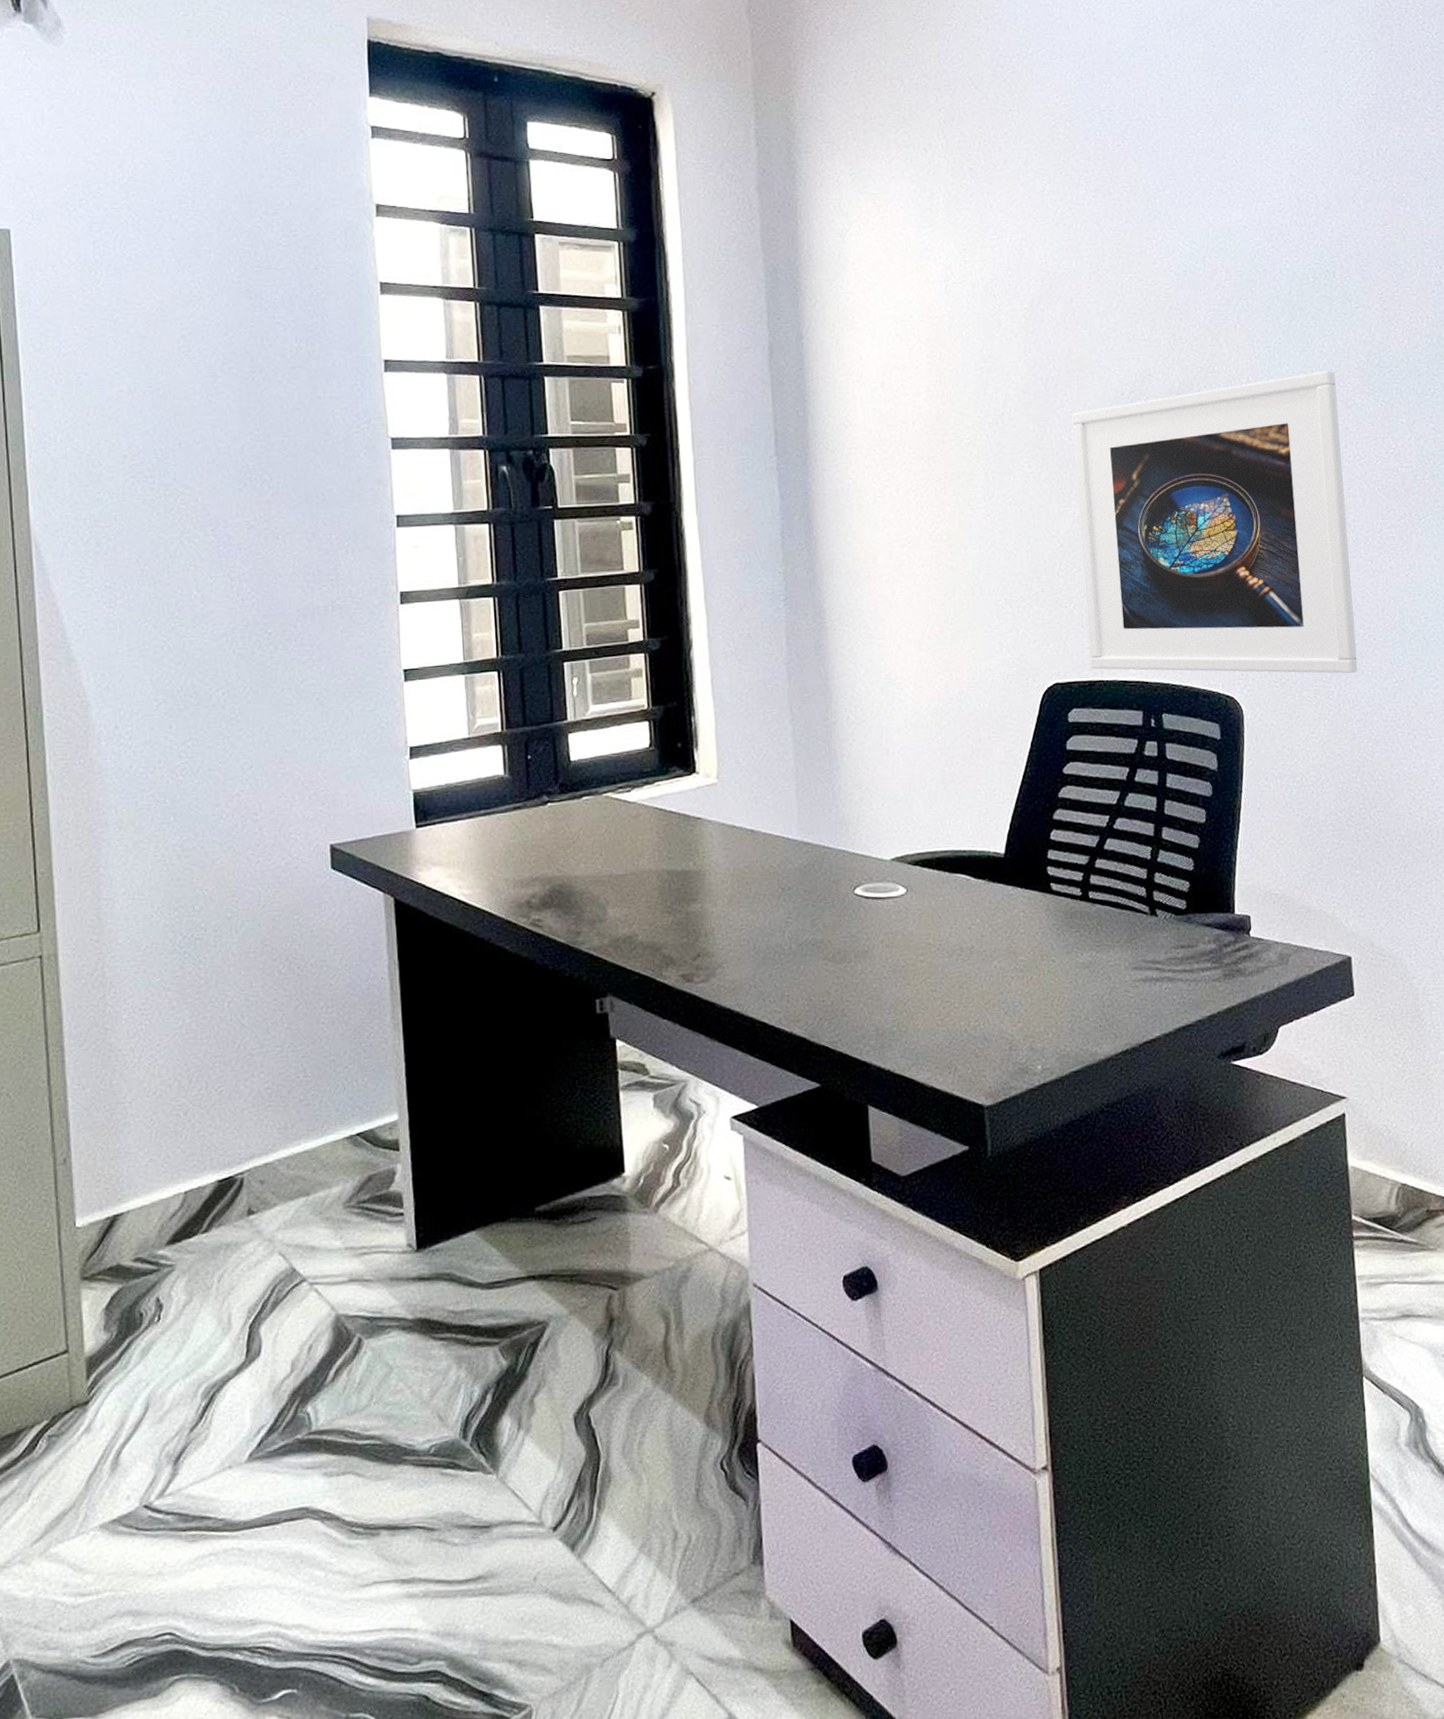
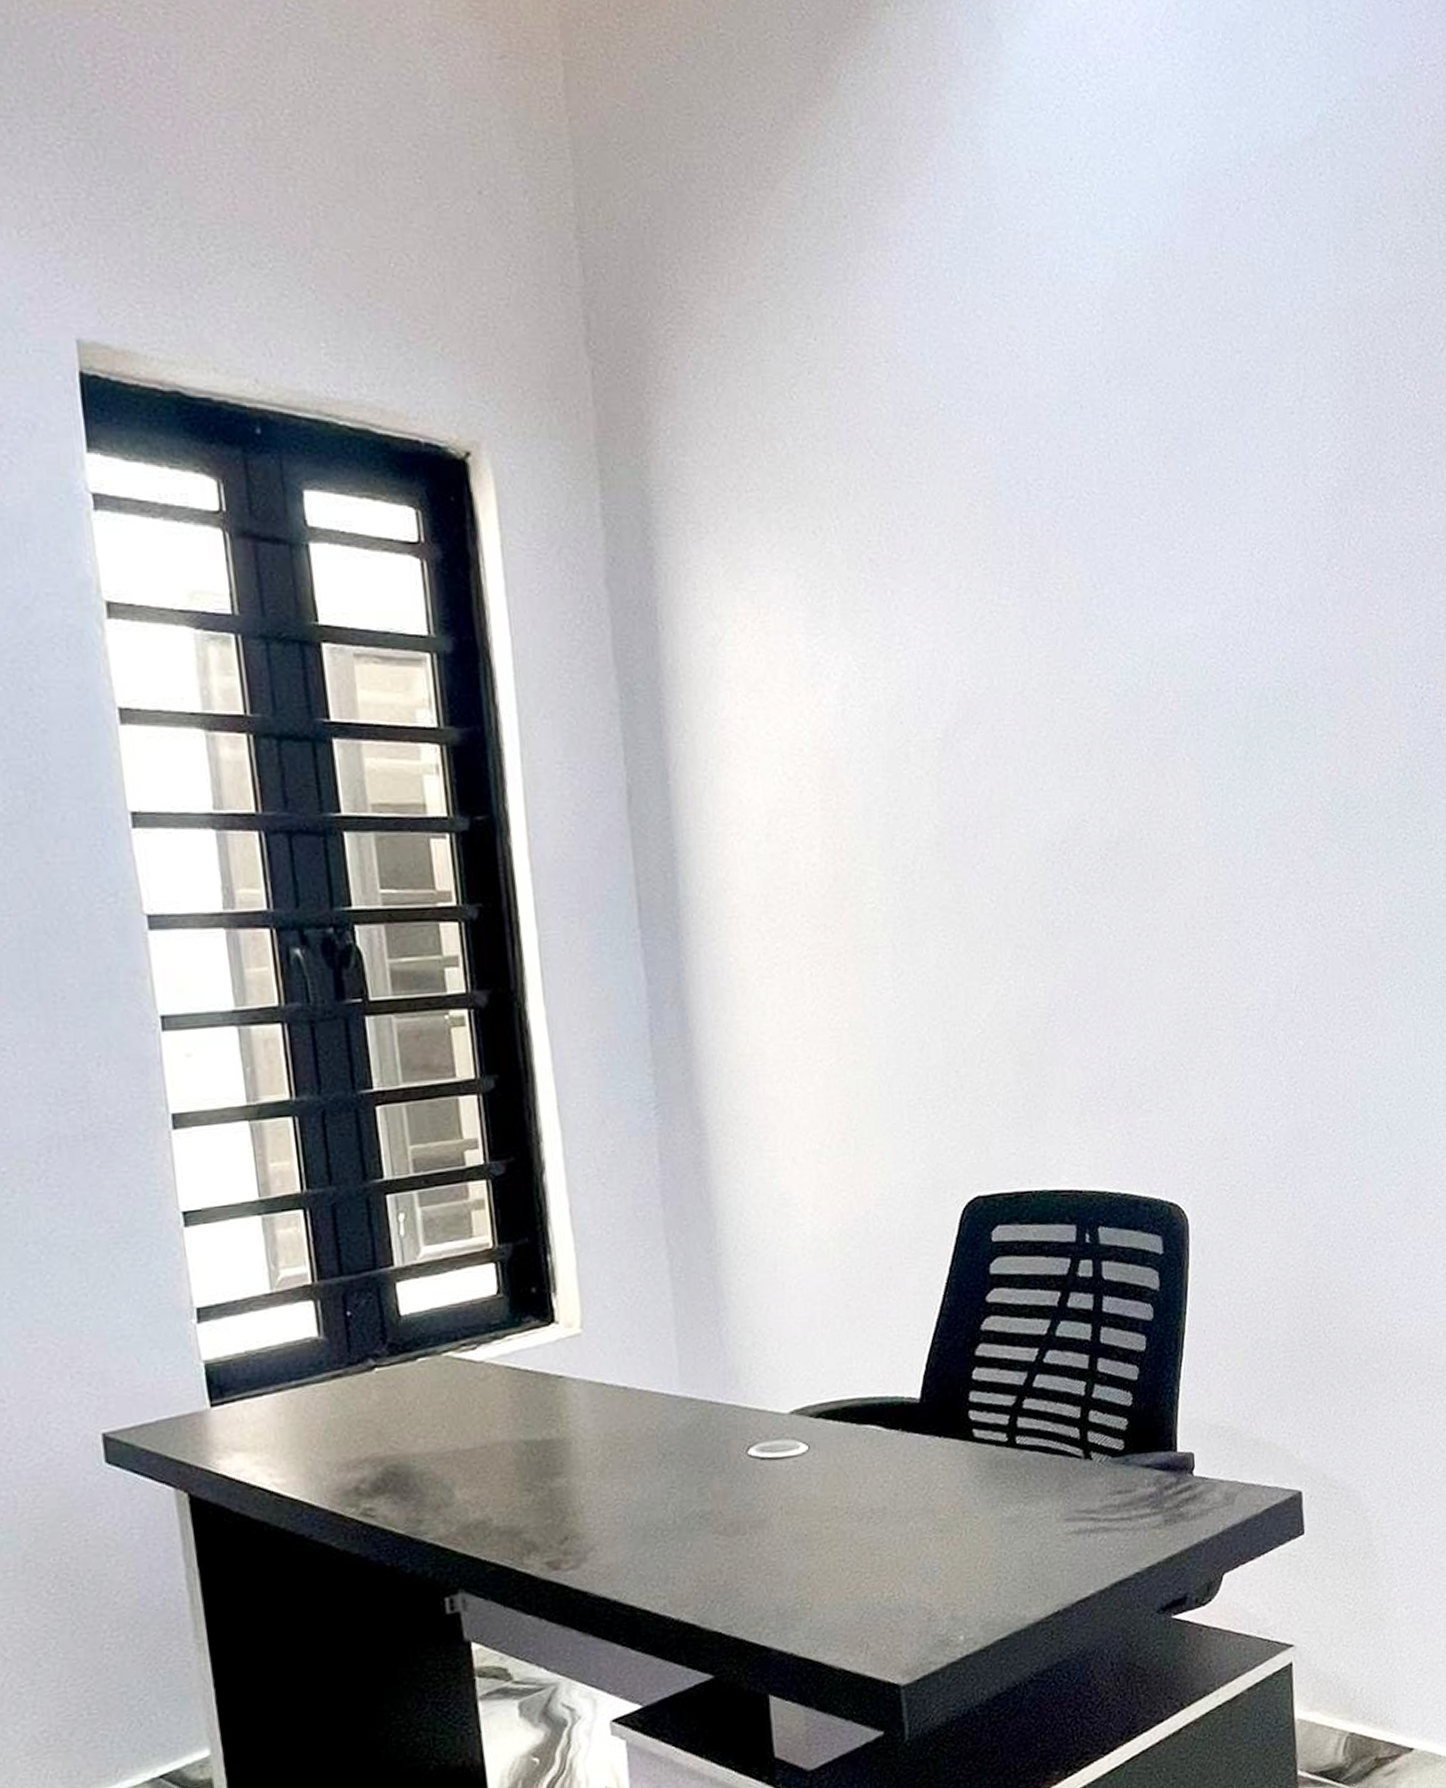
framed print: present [1071,370,1358,674] -> none [994,812,1315,1179]

